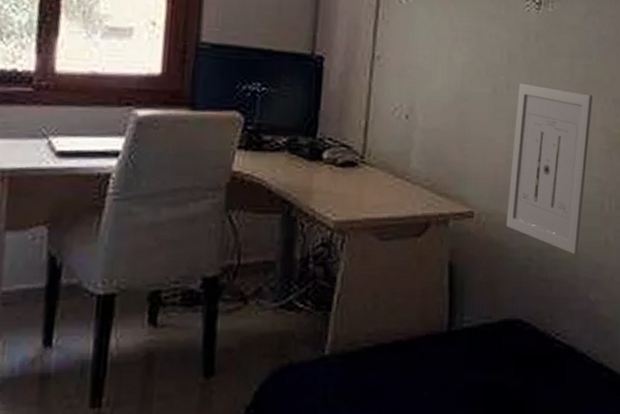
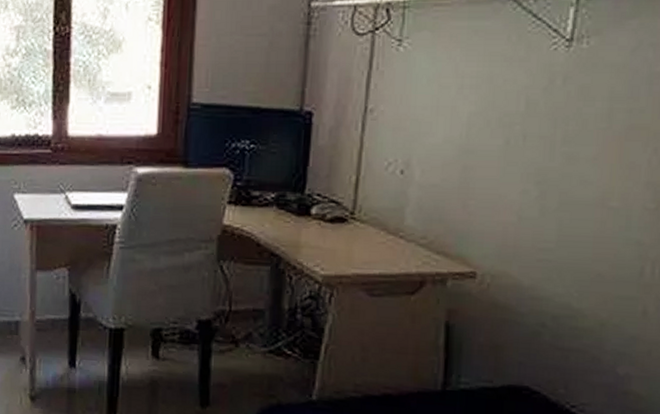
wall art: present [506,83,593,254] -> none [515,133,638,324]

